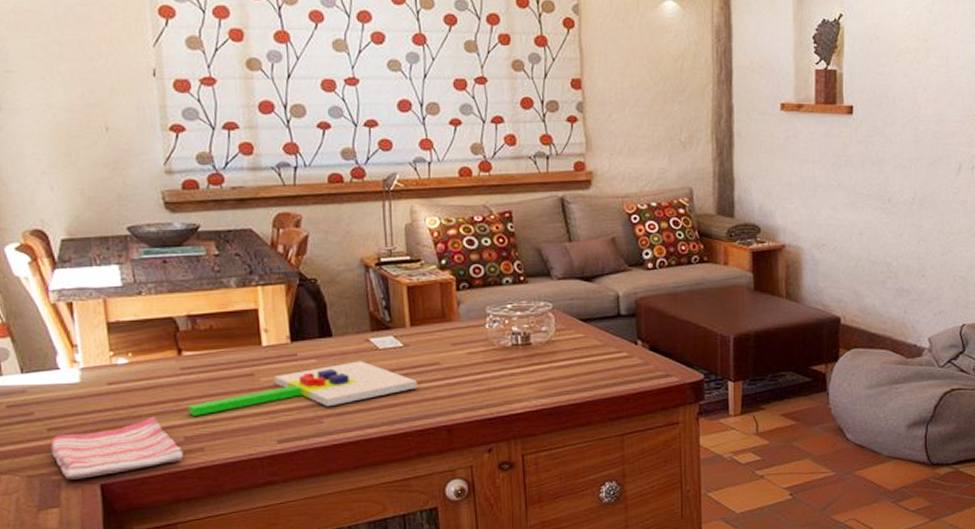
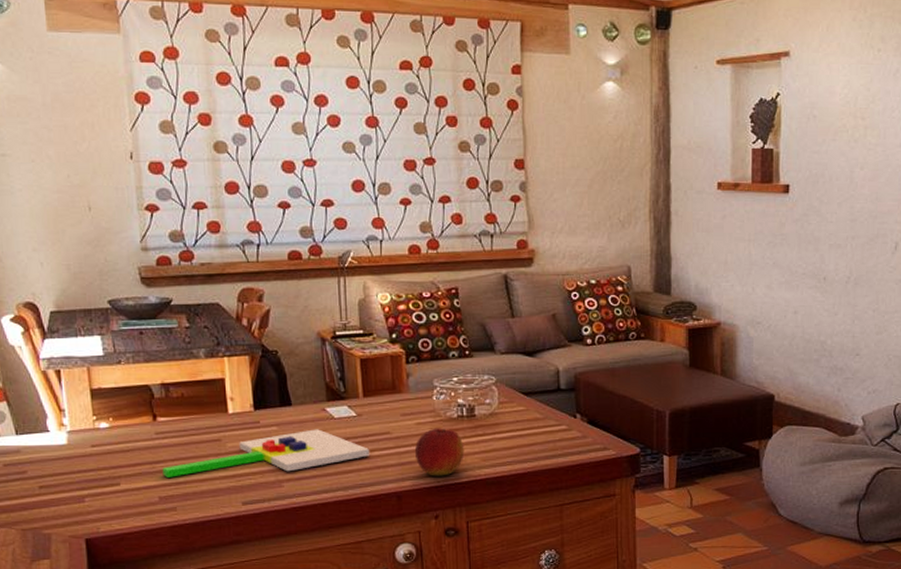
dish towel: present [50,416,183,480] -> none [42,477,158,534]
apple: none [466,357,520,408] -> present [414,428,465,476]

